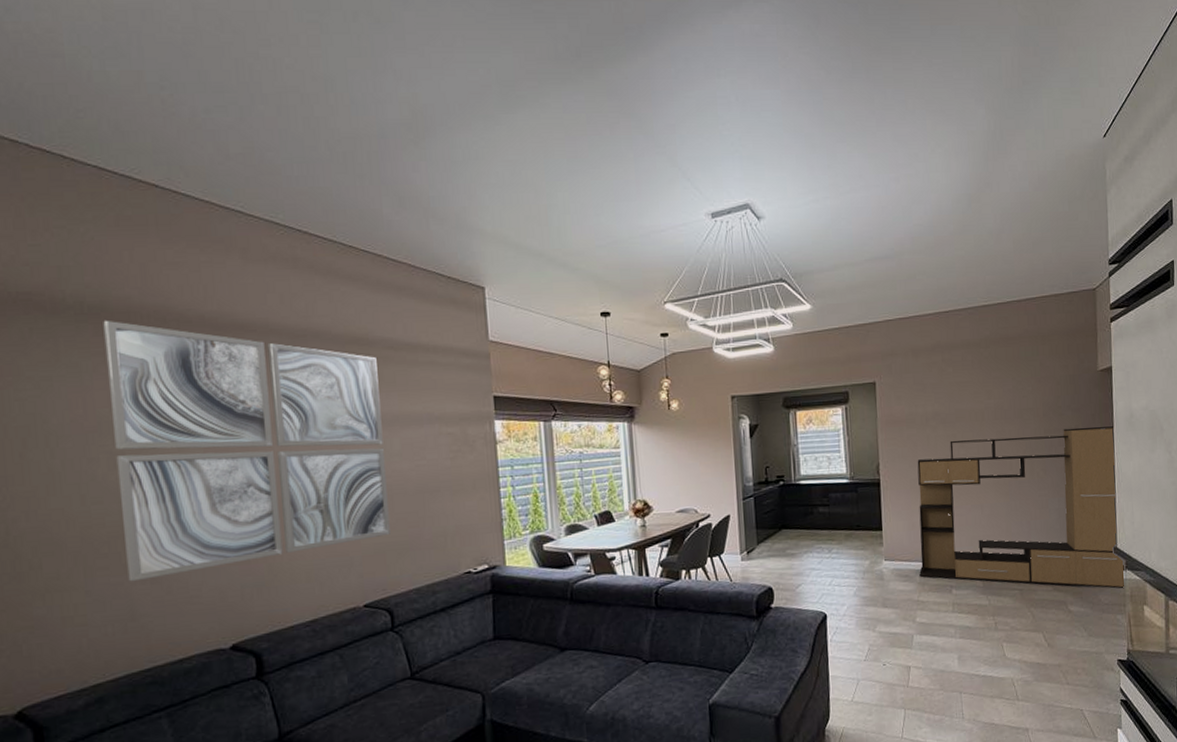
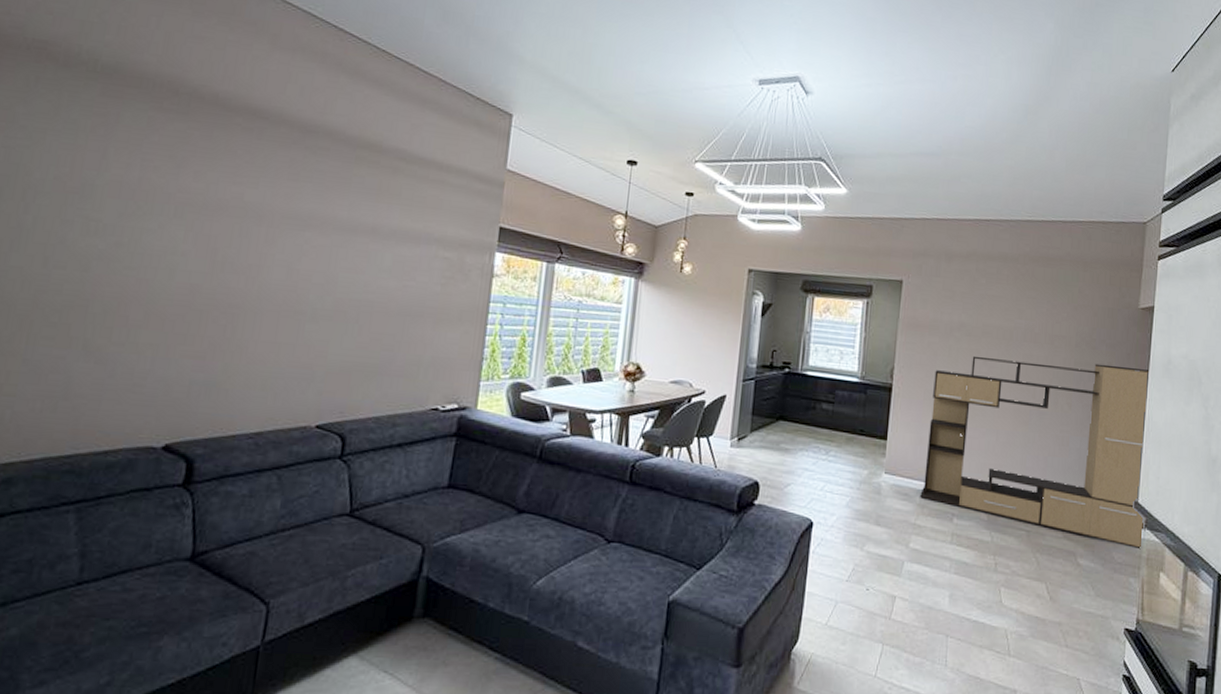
wall art: present [103,320,390,582] -> none [72,81,386,358]

